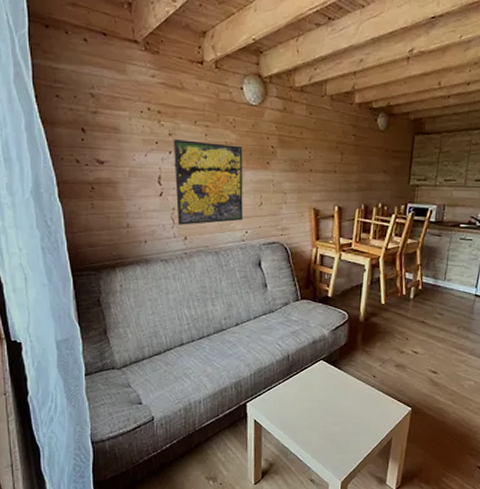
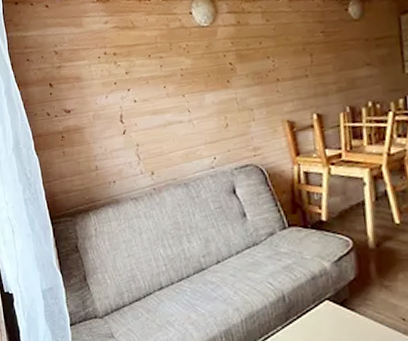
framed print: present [173,139,243,225] -> none [130,69,209,161]

